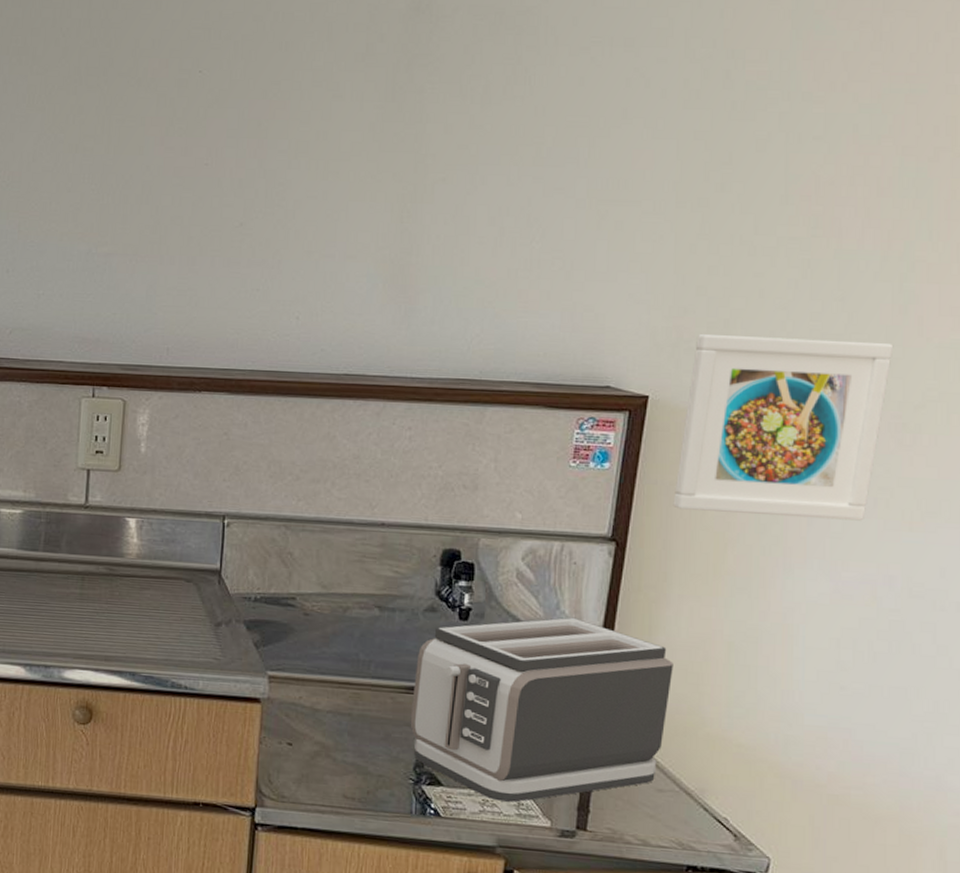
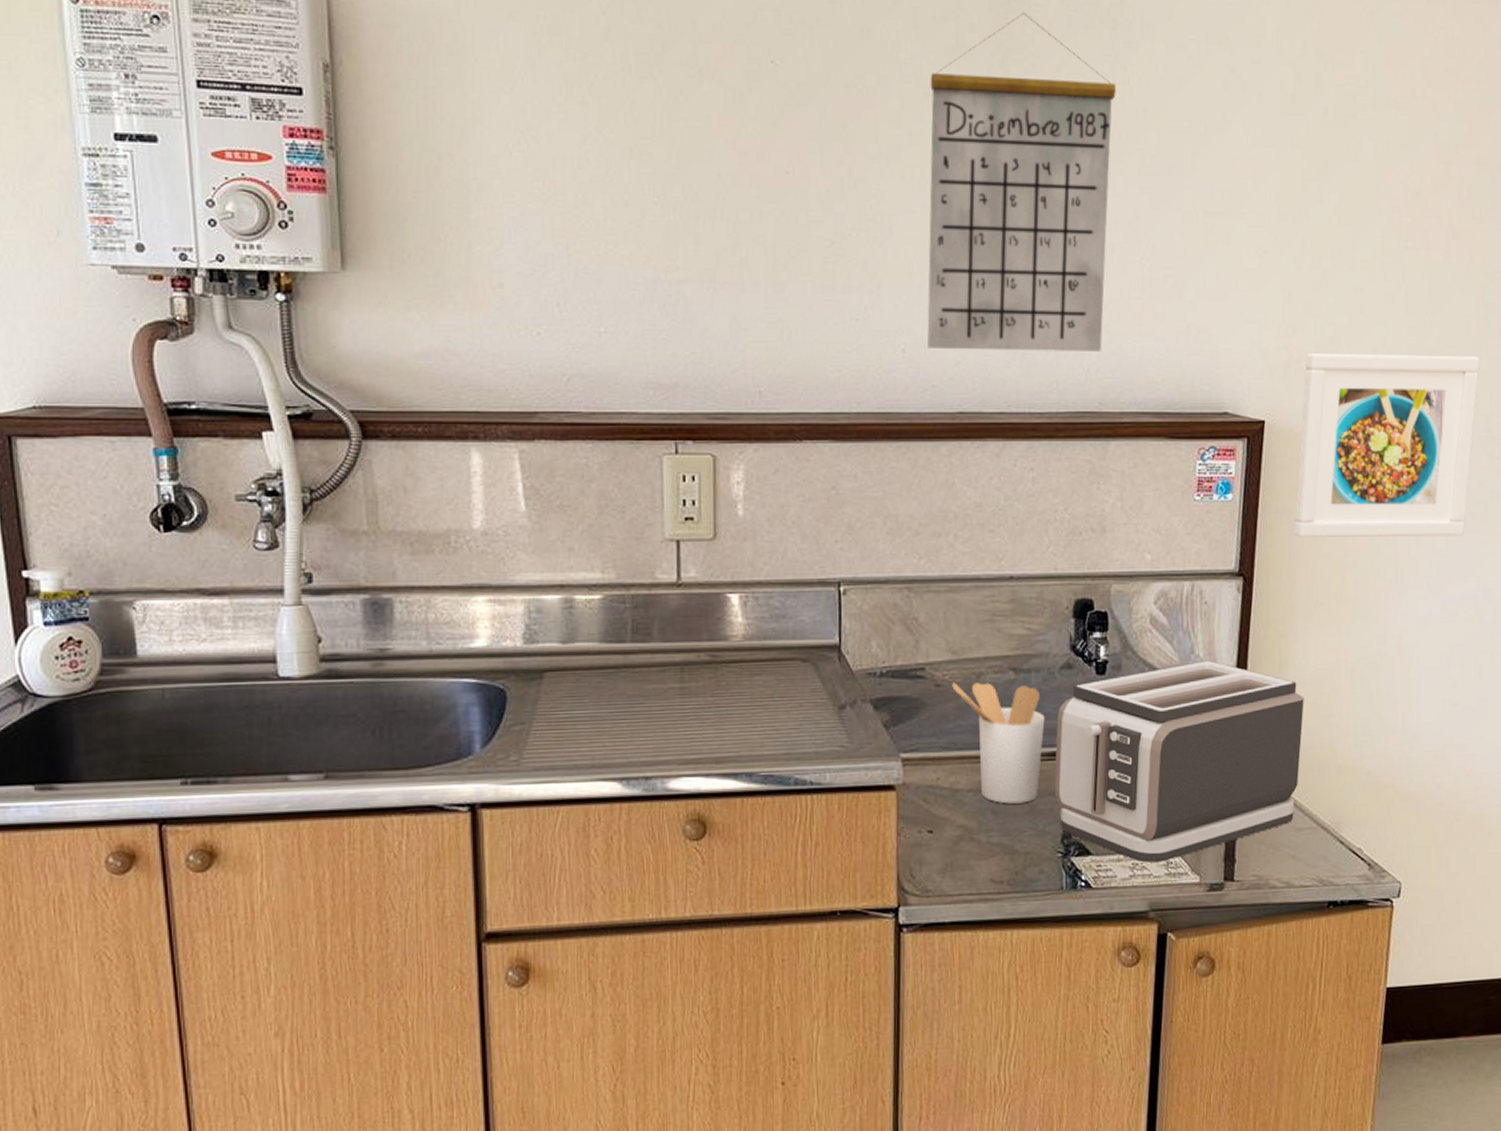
calendar: none [320,23,516,325] -> present [927,12,1116,352]
utensil holder: none [320,613,406,730] -> present [952,682,1045,804]

